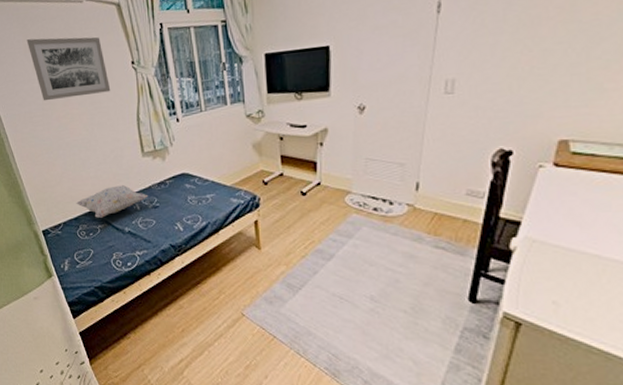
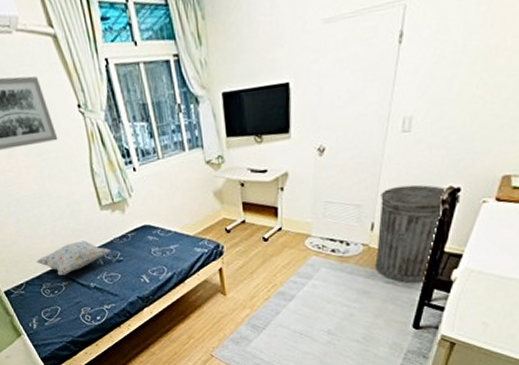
trash can: none [422,145,514,249] -> present [375,184,461,283]

